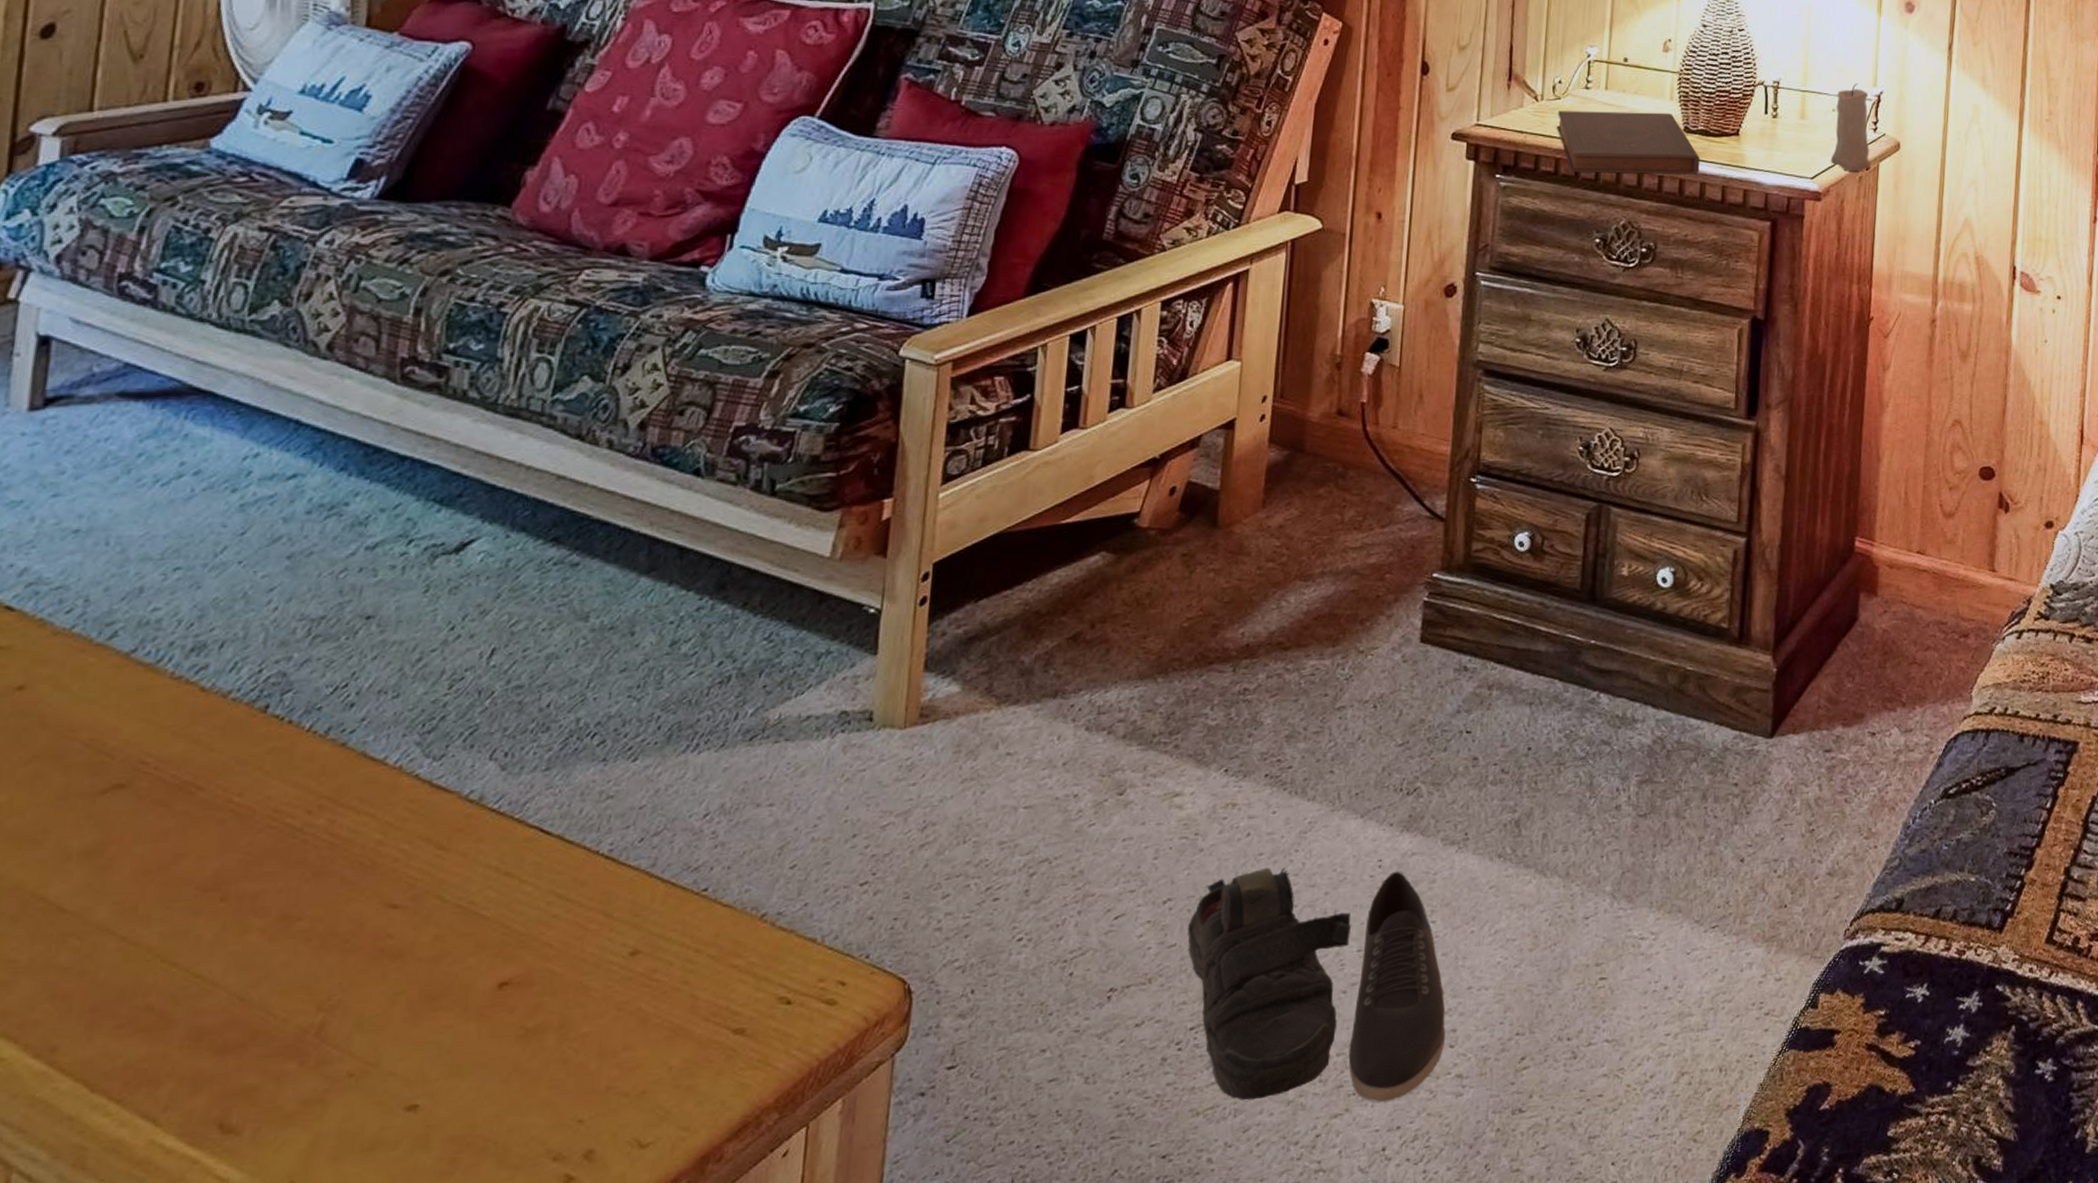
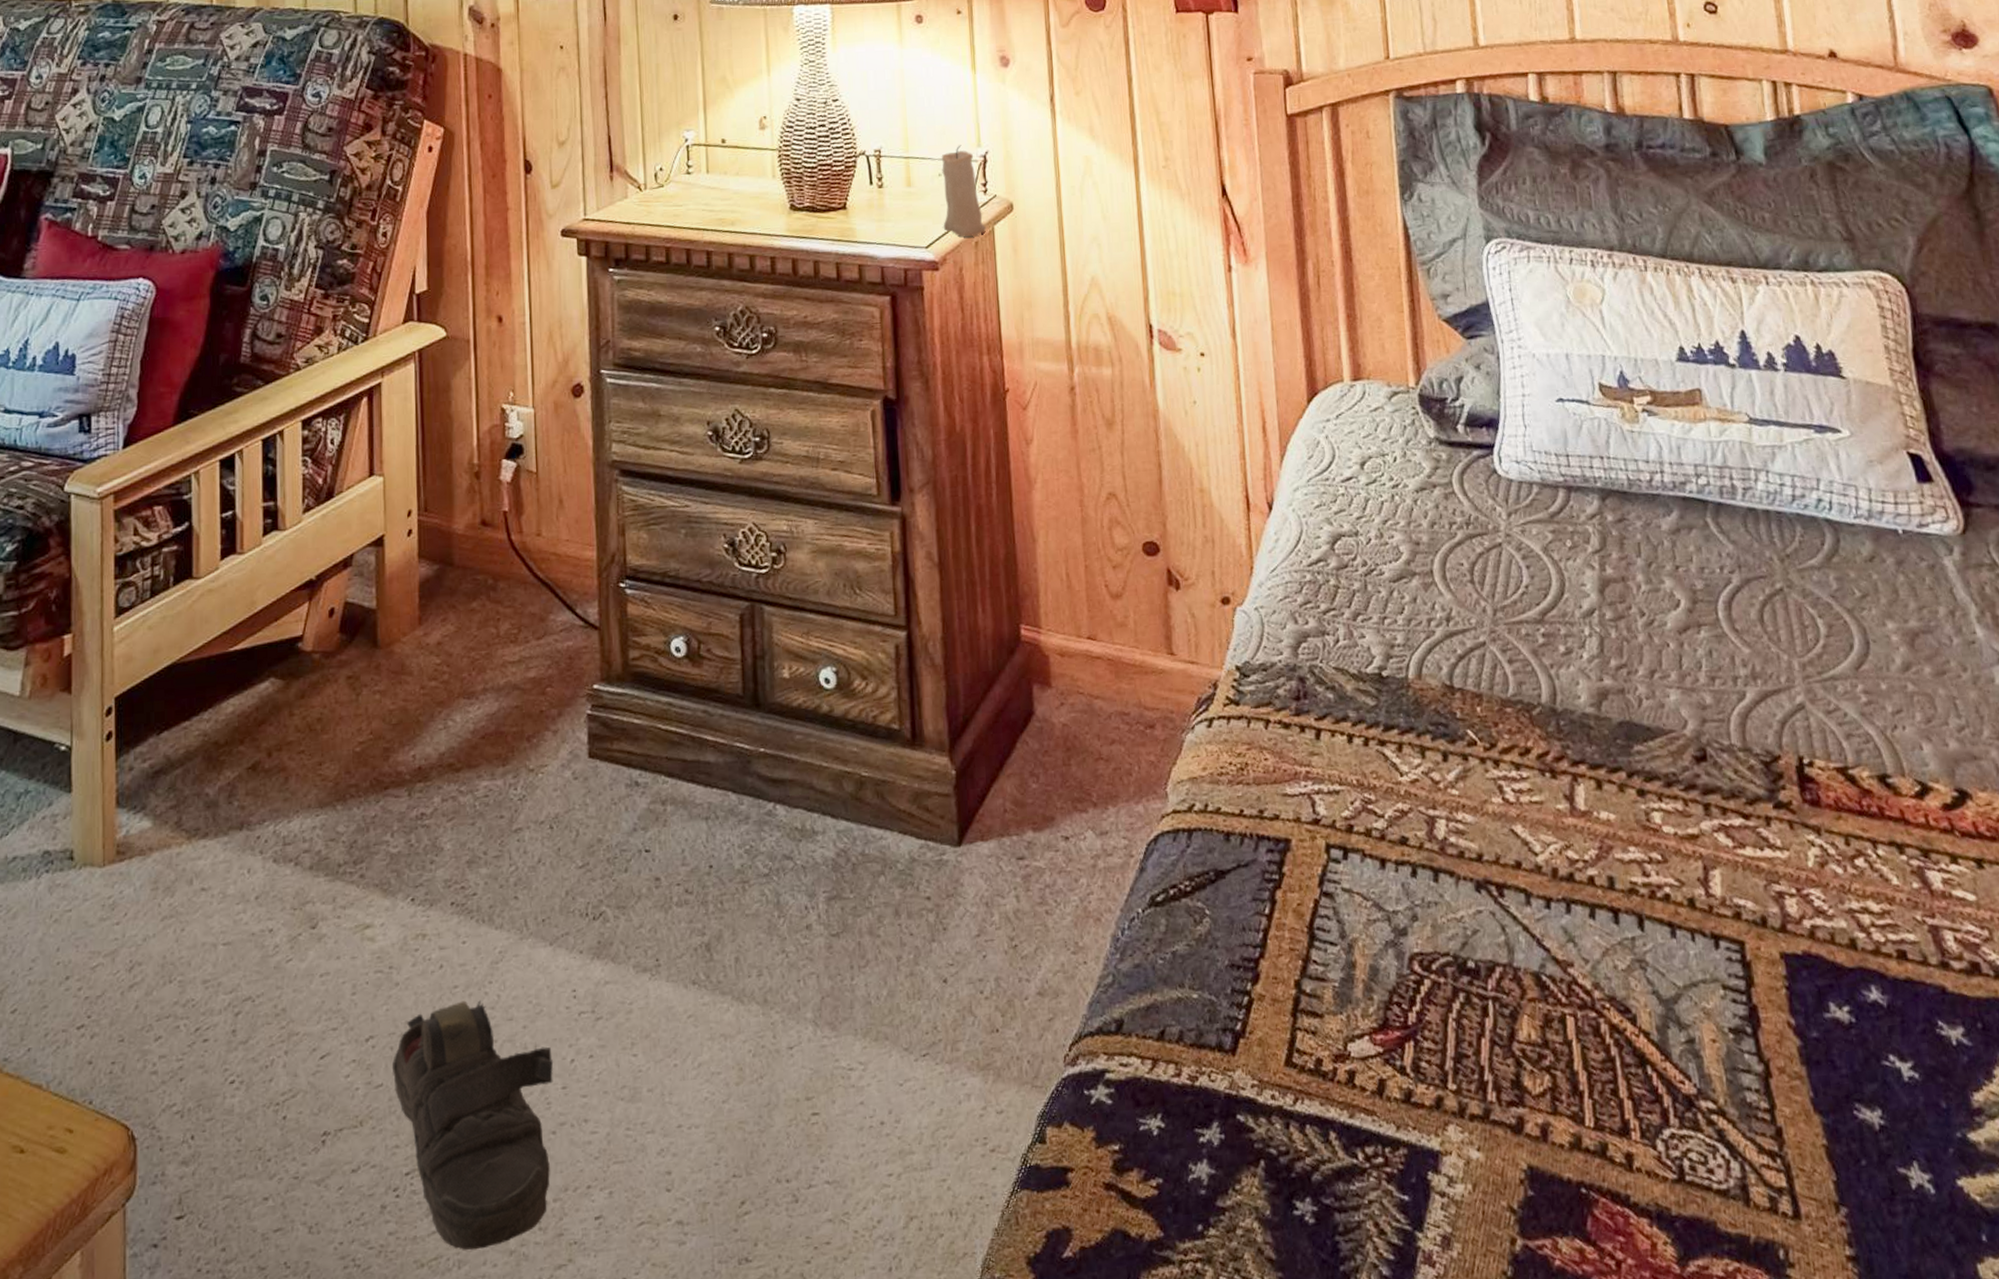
shoe: present [1348,871,1446,1102] -> none [565,1001,661,1252]
book: present [1557,111,1700,175] -> none [663,191,811,260]

